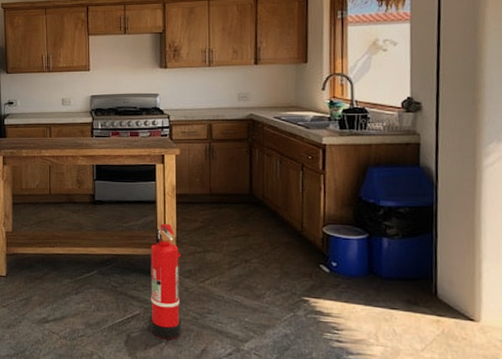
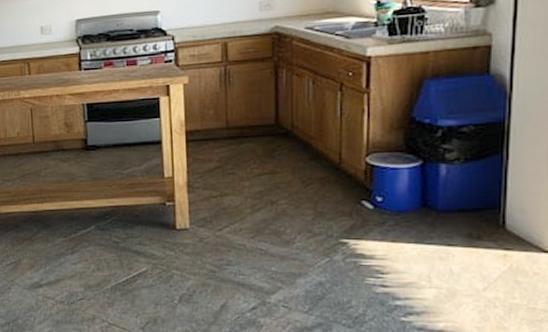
fire extinguisher: present [150,223,181,340] -> none [157,166,196,297]

